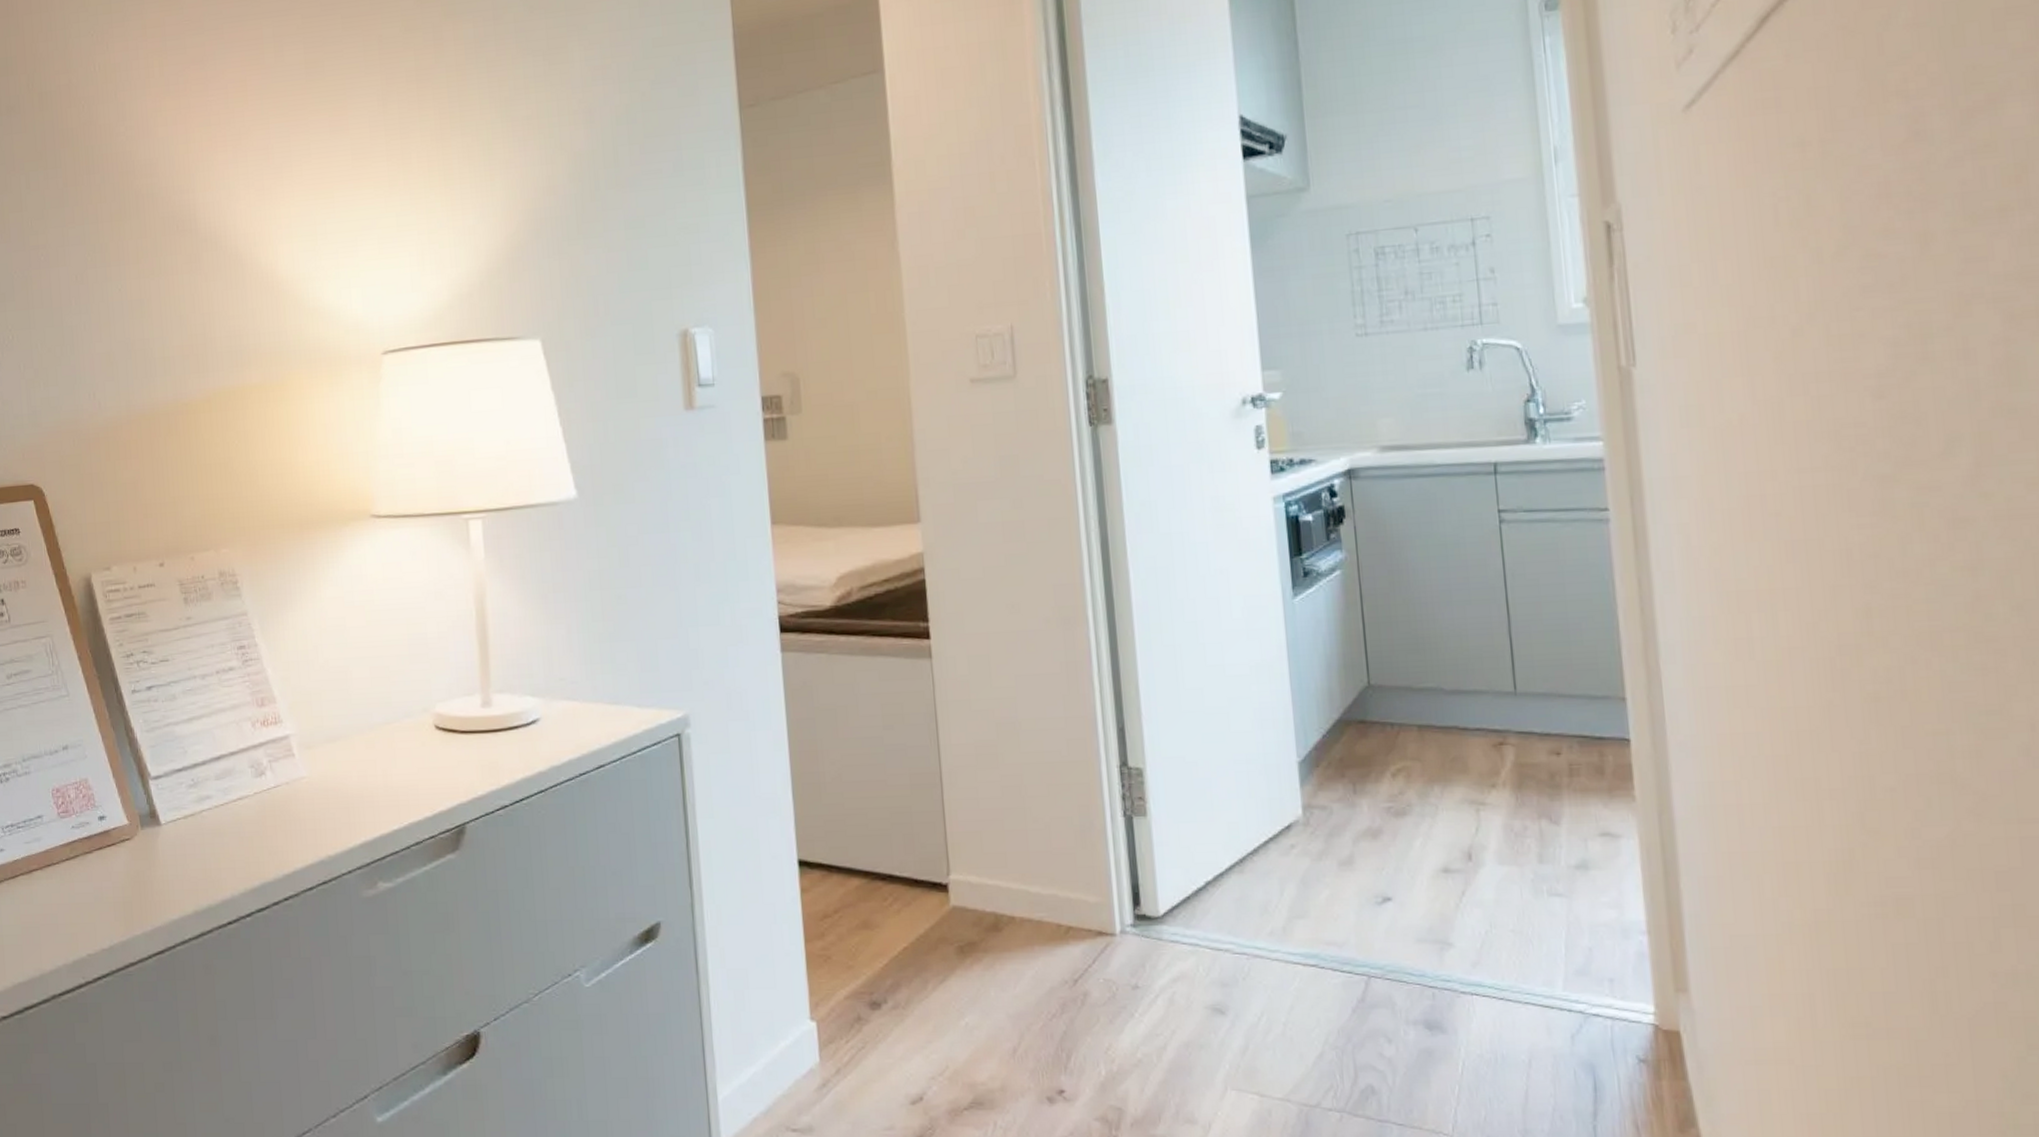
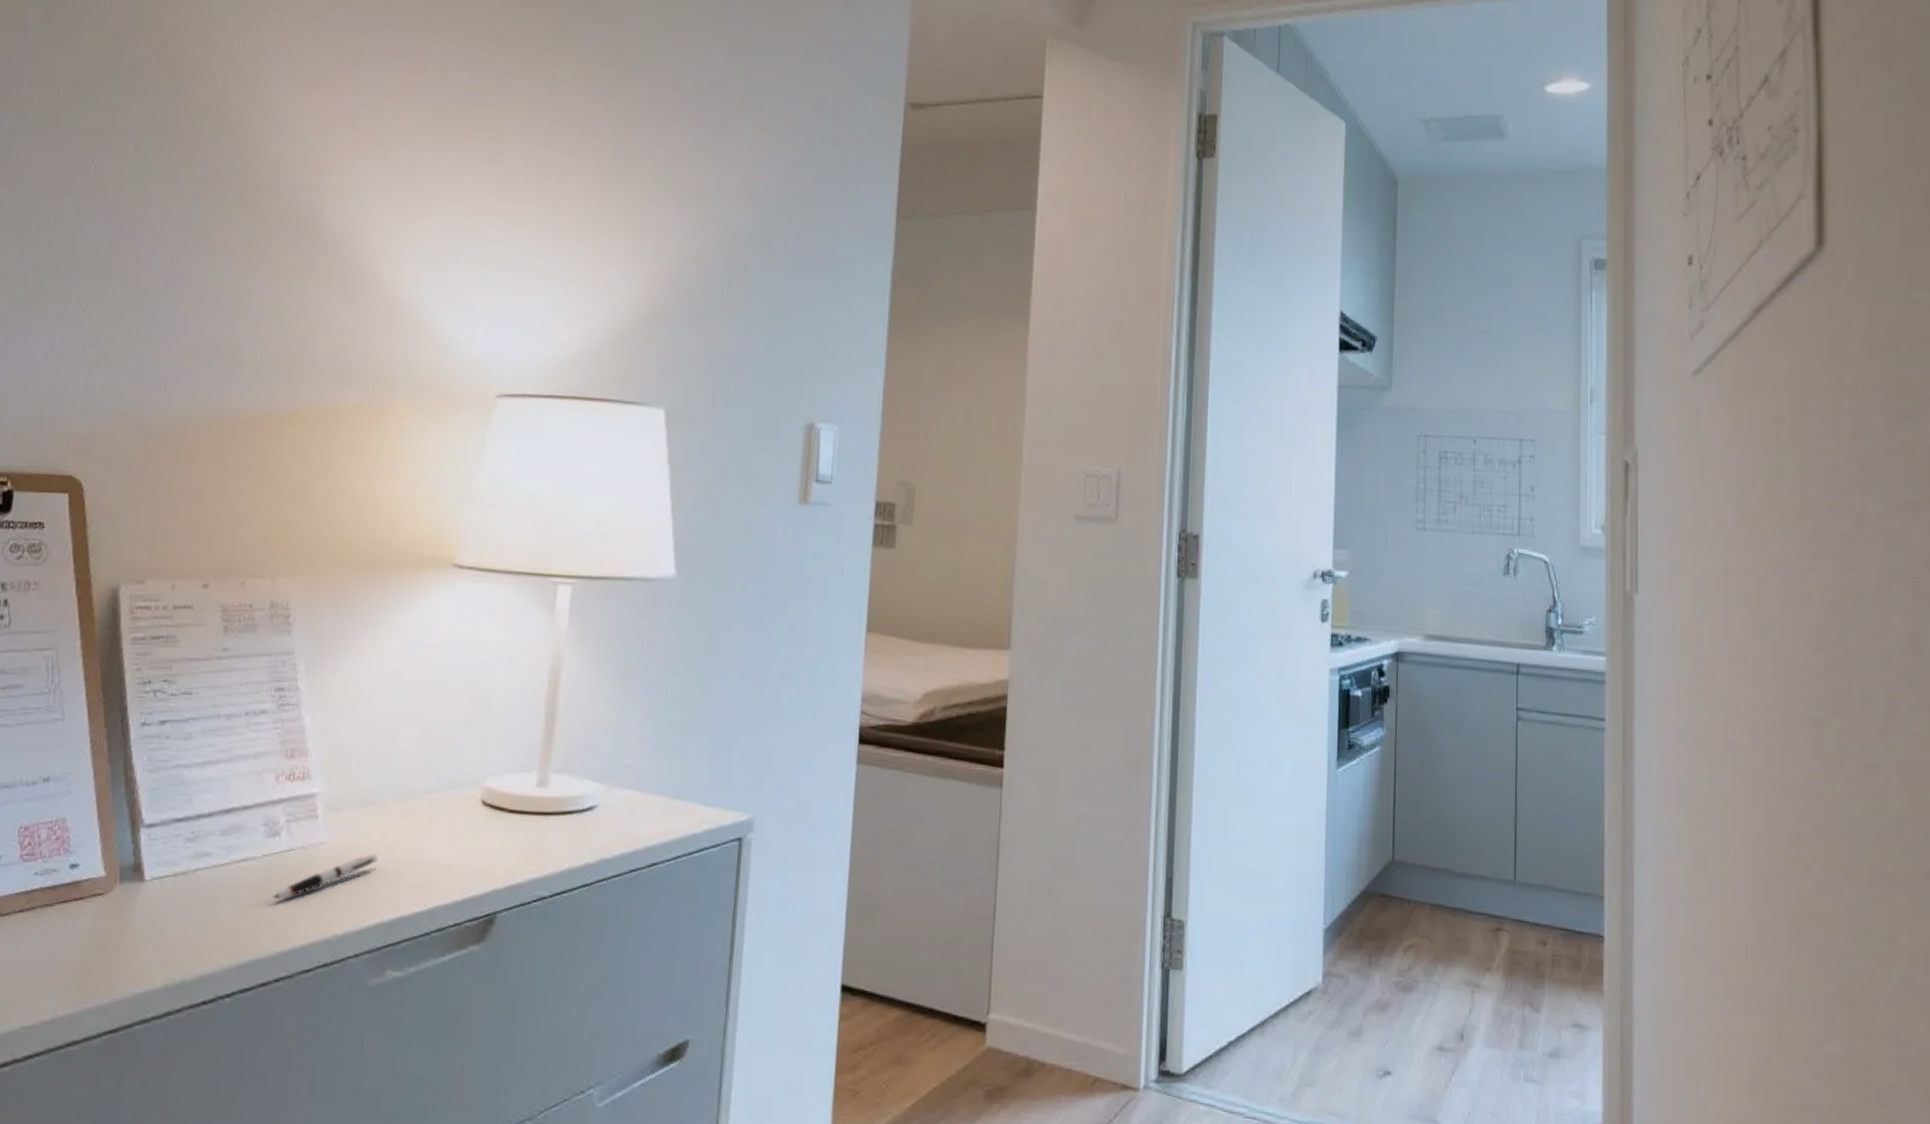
pen: none [269,782,353,830] -> present [273,854,378,900]

